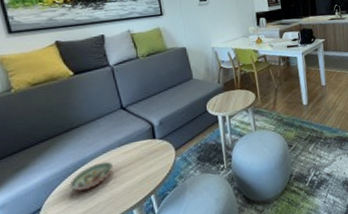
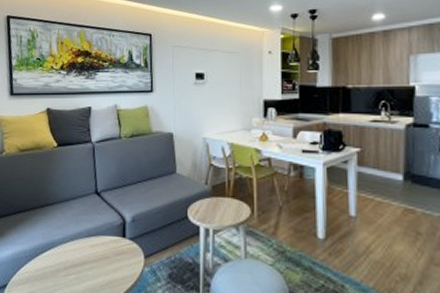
decorative bowl: present [69,161,113,191] -> none [35,250,78,278]

